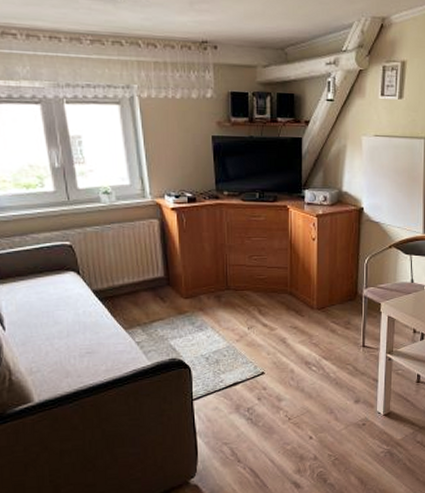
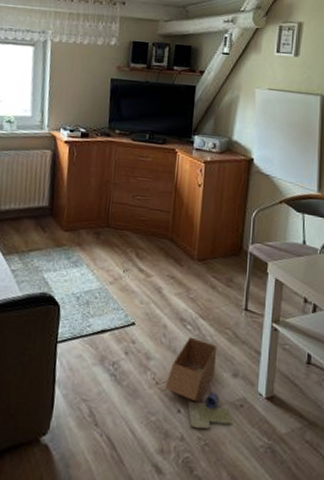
cardboard box: none [297,376,357,449] -> present [165,337,232,430]

